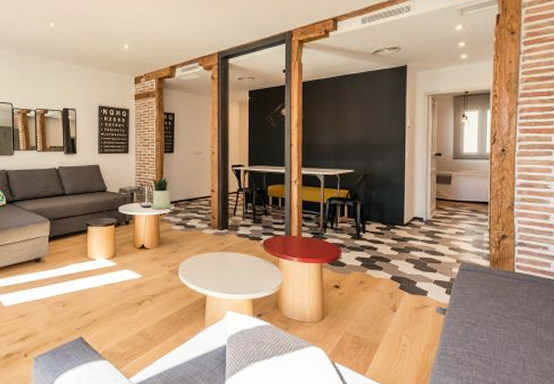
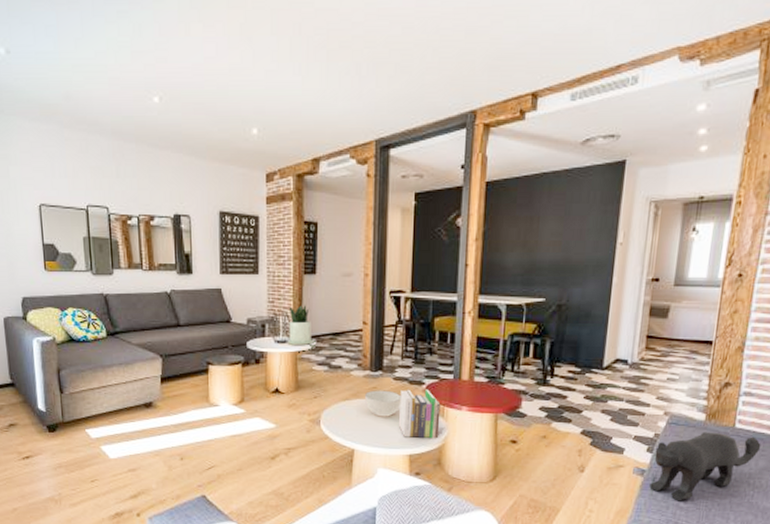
bowl: none [213,245,244,267] -> present [364,390,402,417]
books: none [242,244,276,286] -> present [398,389,441,439]
cat: none [451,276,538,336] -> present [650,432,761,501]

